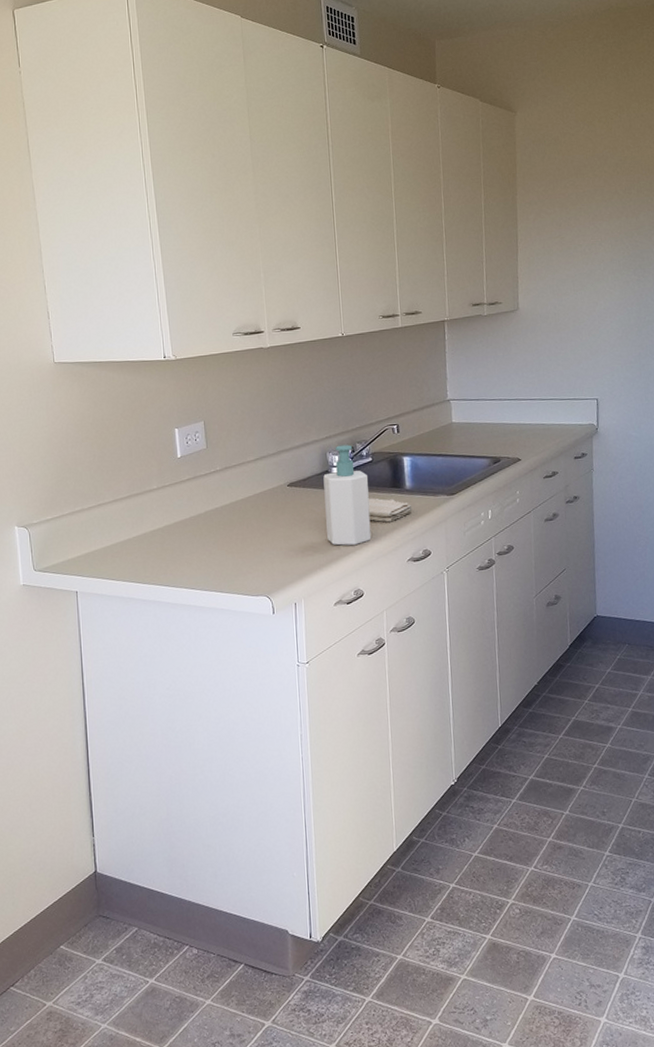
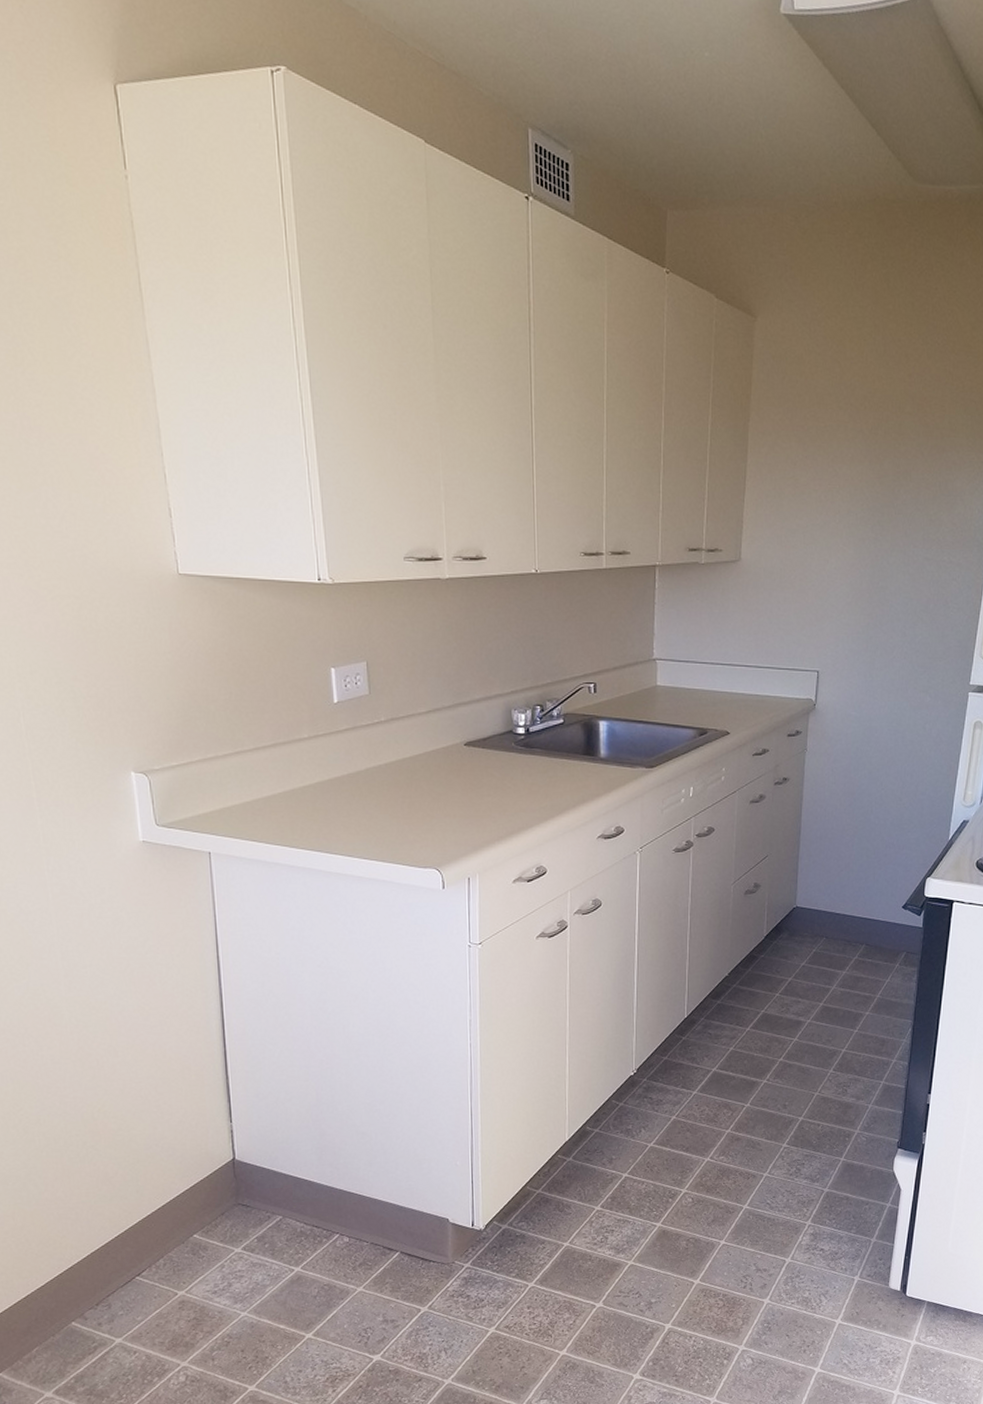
soap bottle: present [323,444,372,546] -> none [506,702,559,818]
washcloth: present [368,498,413,523] -> none [556,765,606,794]

